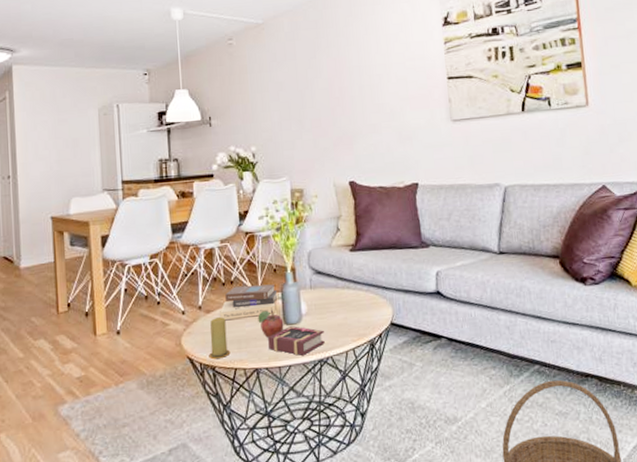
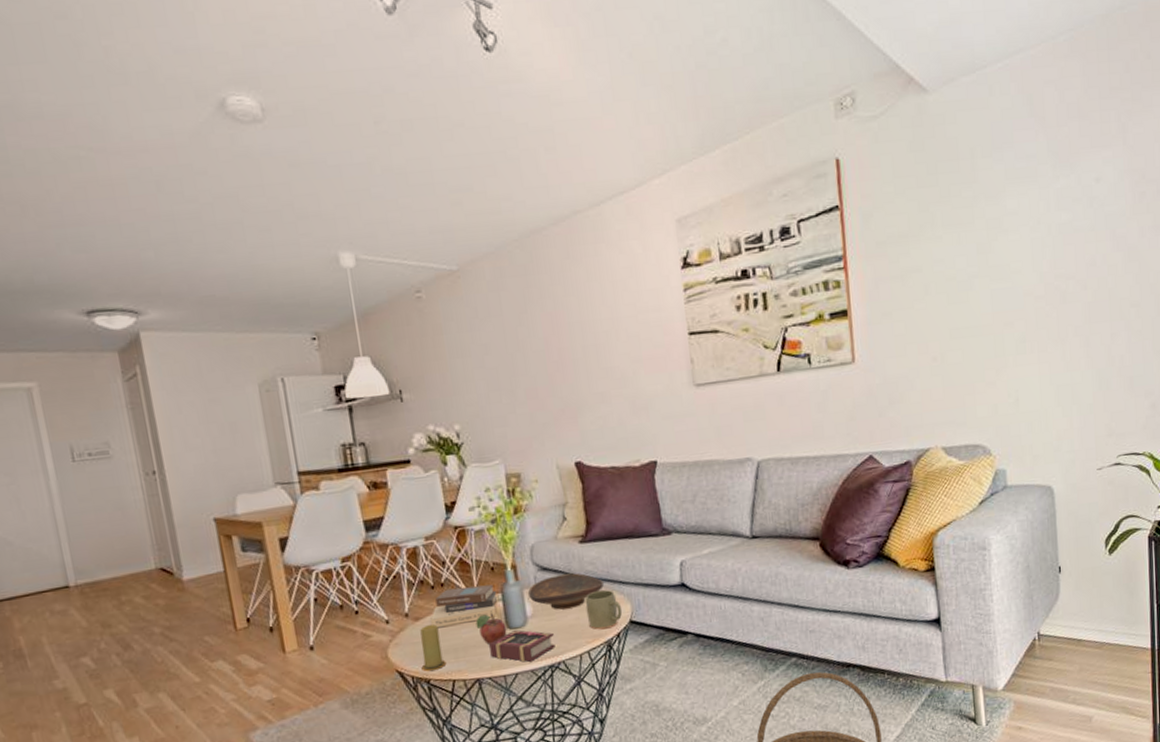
decorative bowl: none [304,277,370,310] -> present [528,573,605,610]
mug: none [352,293,384,330] -> present [585,589,622,630]

